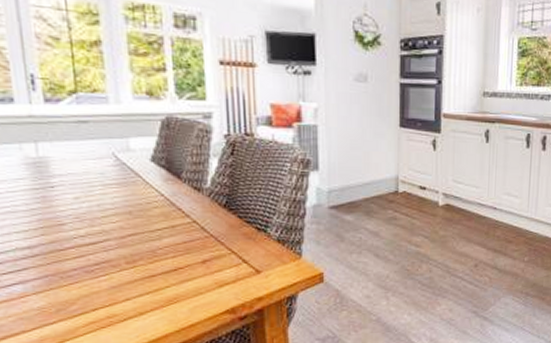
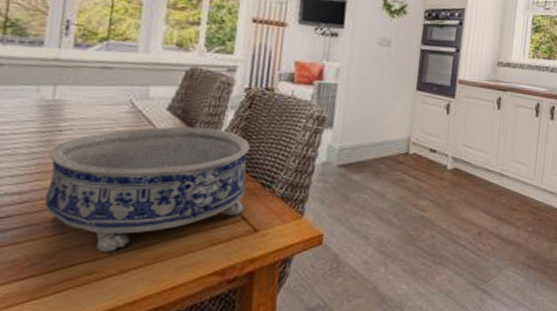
decorative bowl: none [46,177,243,298] -> present [45,126,250,253]

